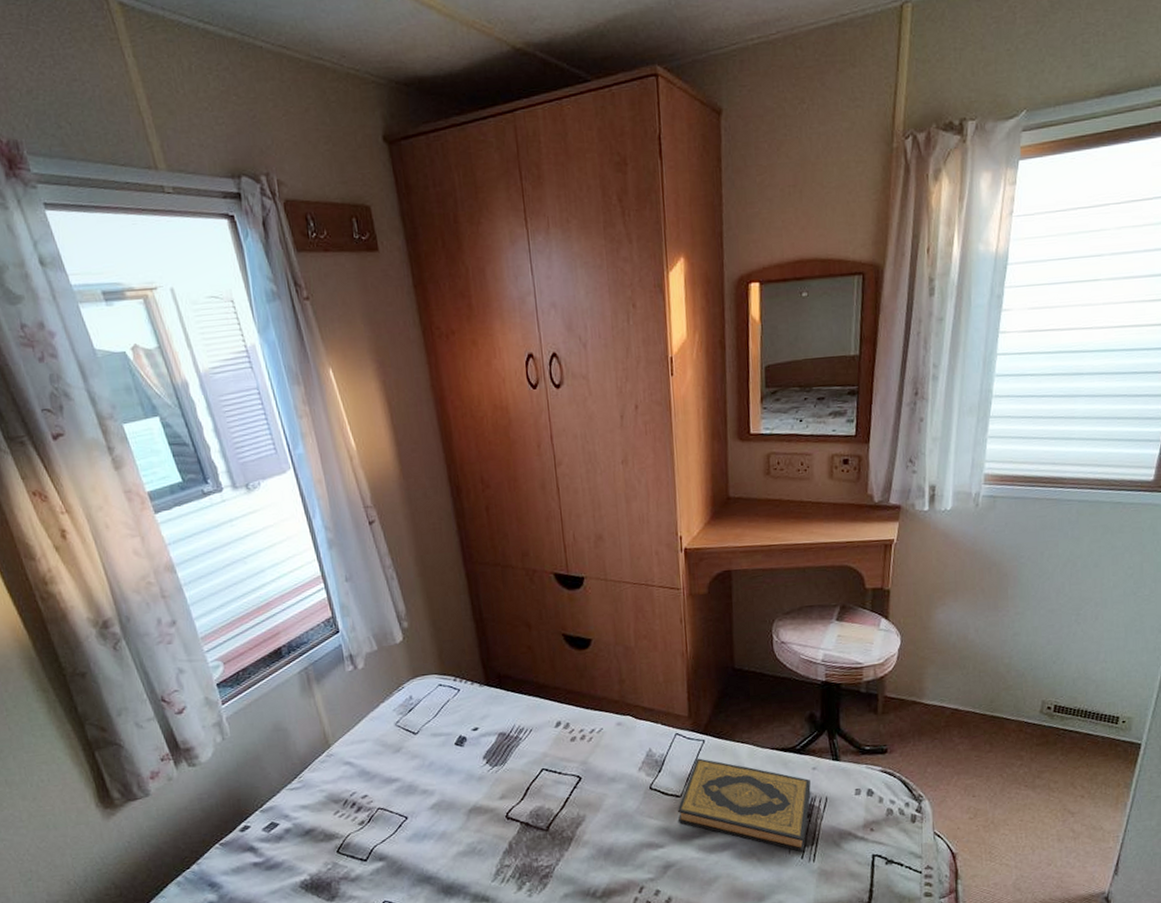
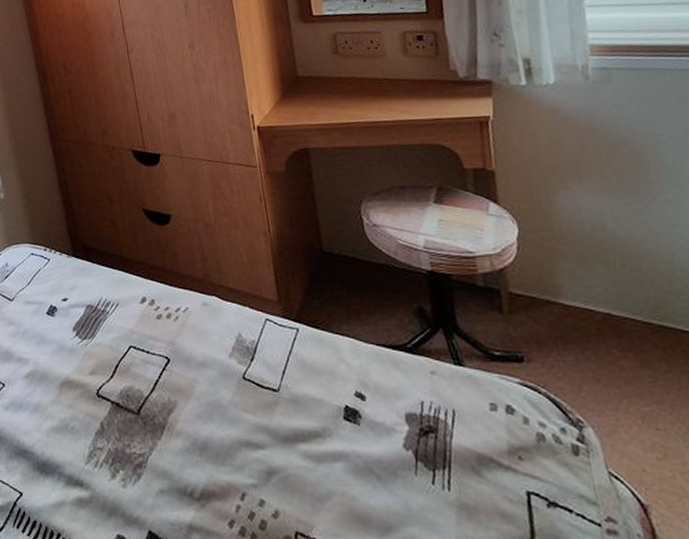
hardback book: present [677,758,811,852] -> none [275,349,435,476]

